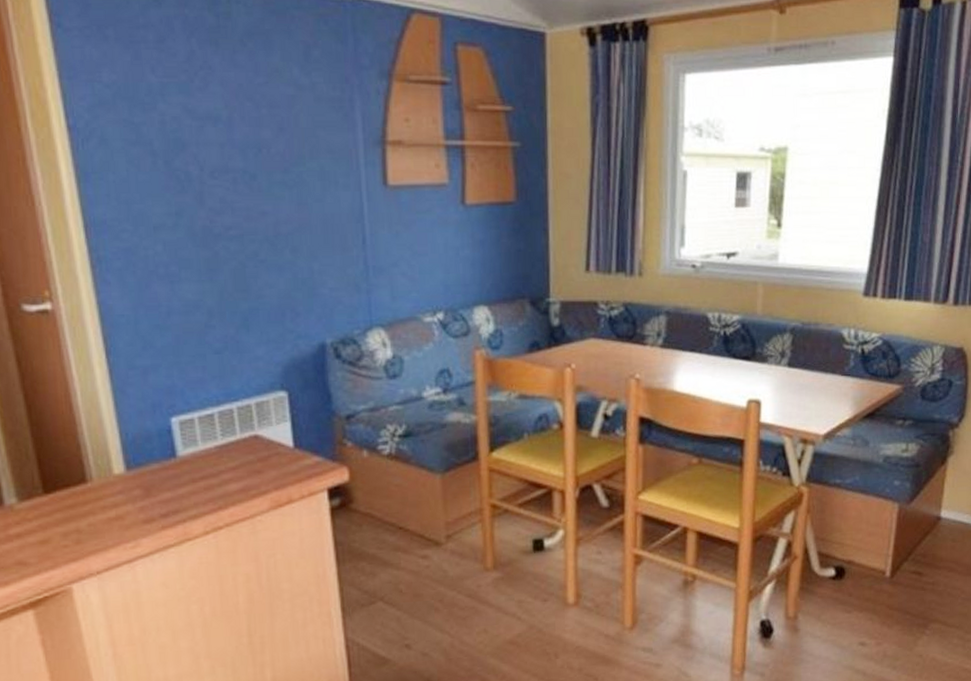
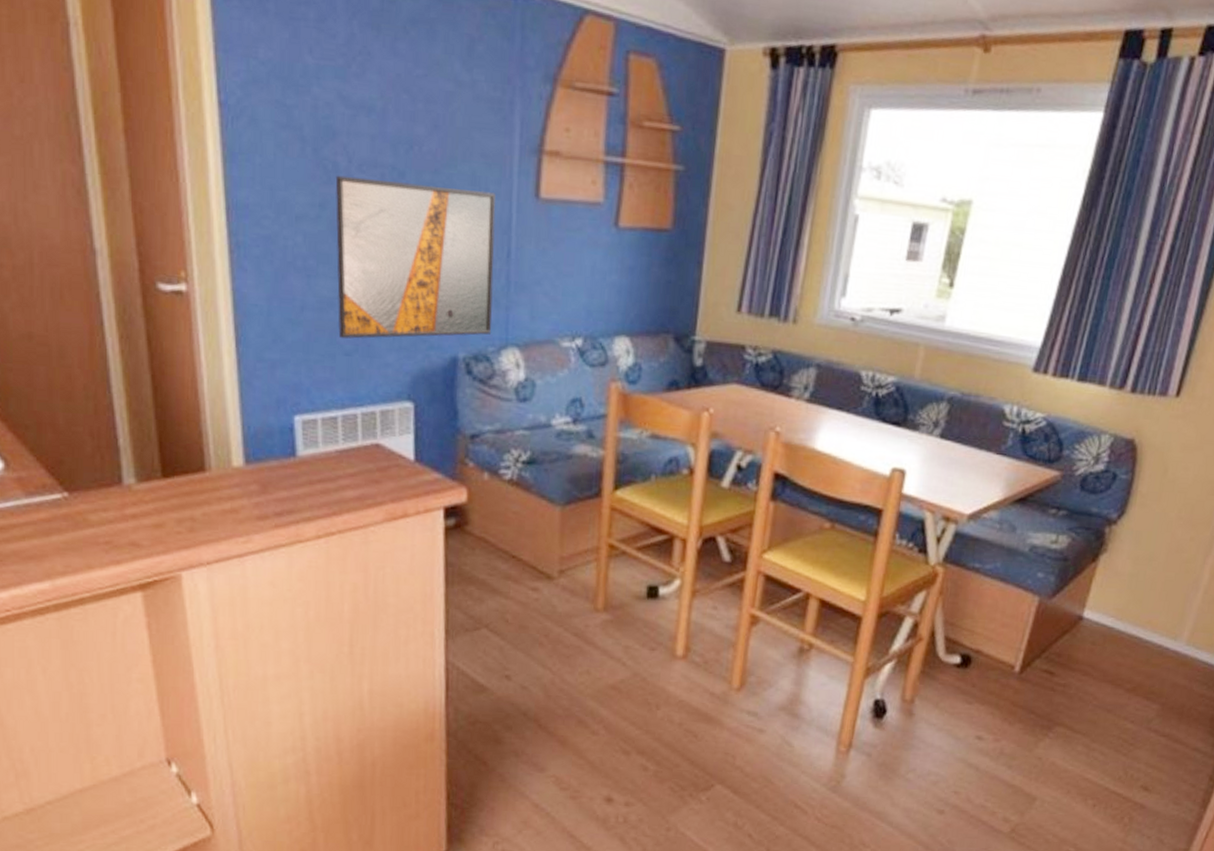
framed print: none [189,183,356,339] -> present [335,175,496,339]

